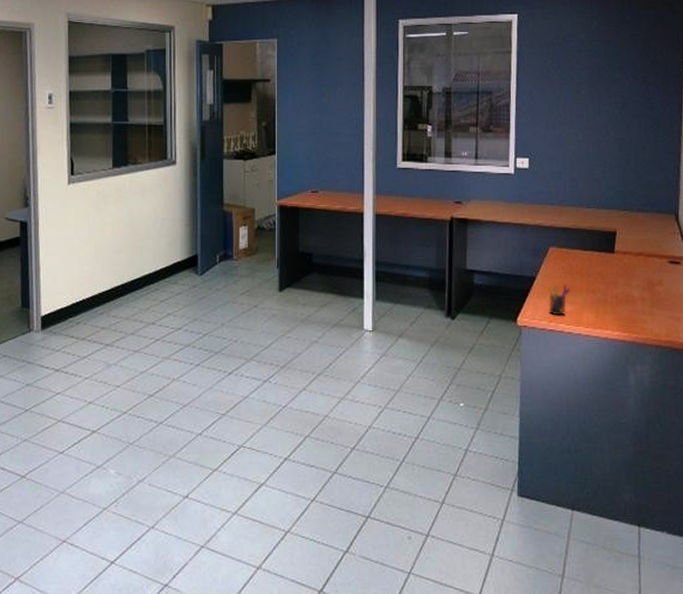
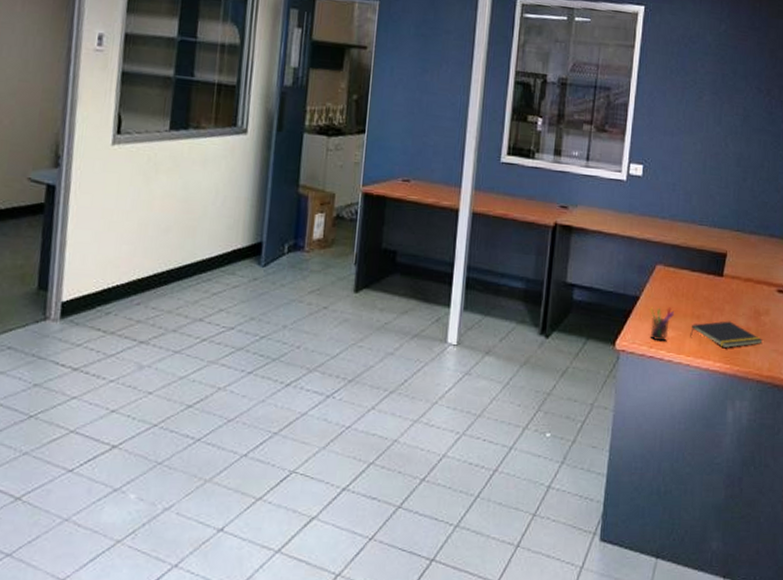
notepad: none [587,293,658,317] -> present [690,321,763,348]

